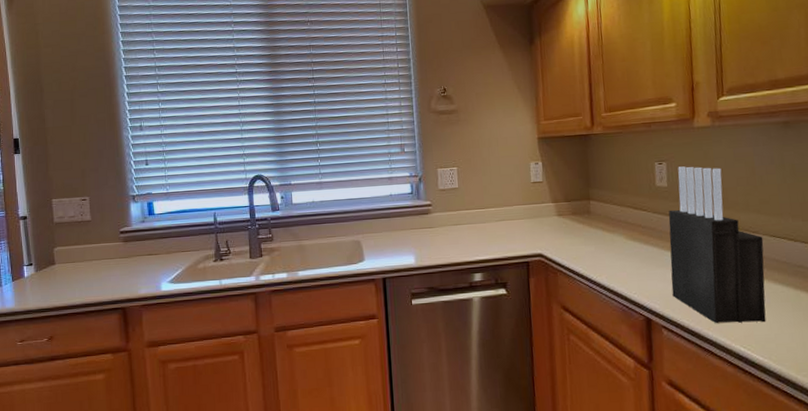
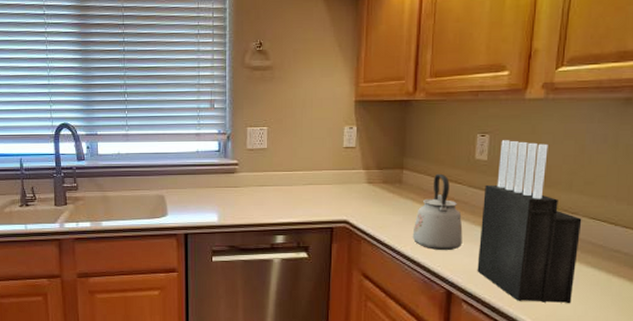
kettle: none [606,202,655,278] -> present [412,173,463,251]

